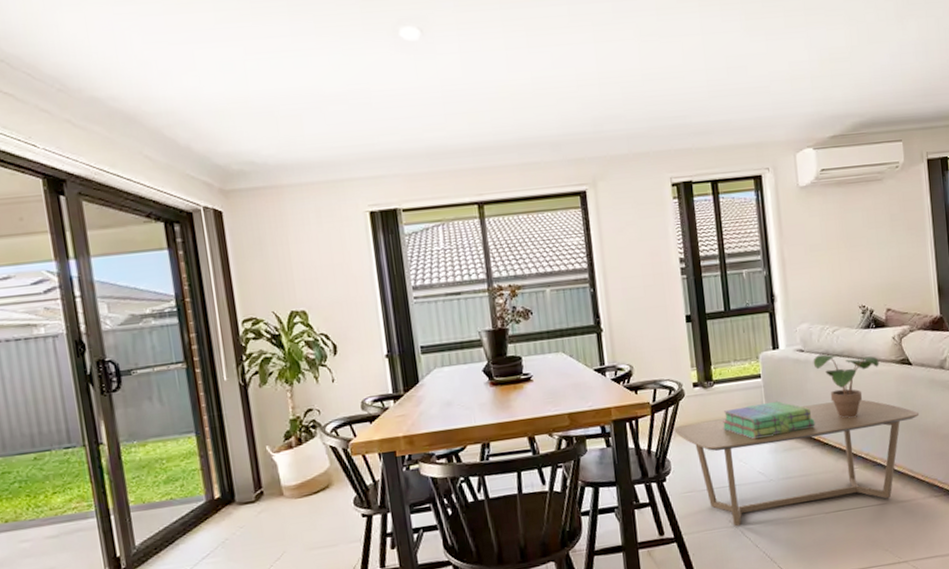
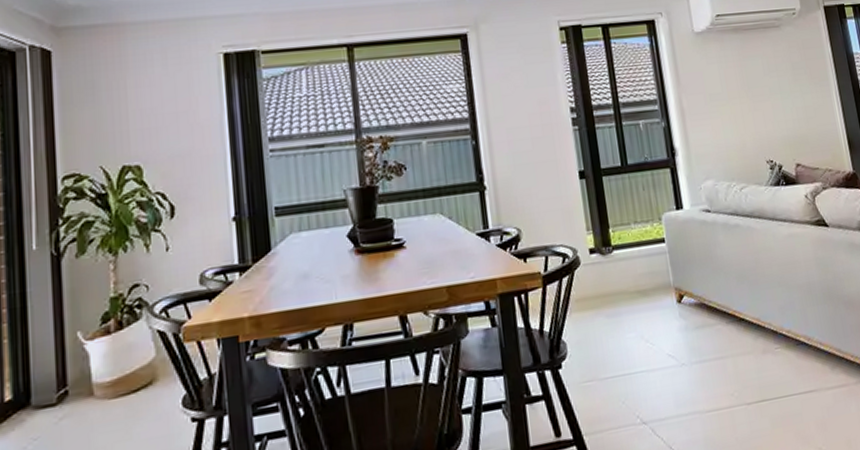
coffee table: present [674,399,920,527] -> none [569,266,842,423]
stack of books: present [722,401,815,440] -> none [623,269,729,316]
potted plant: present [813,354,880,419] -> none [721,214,794,289]

